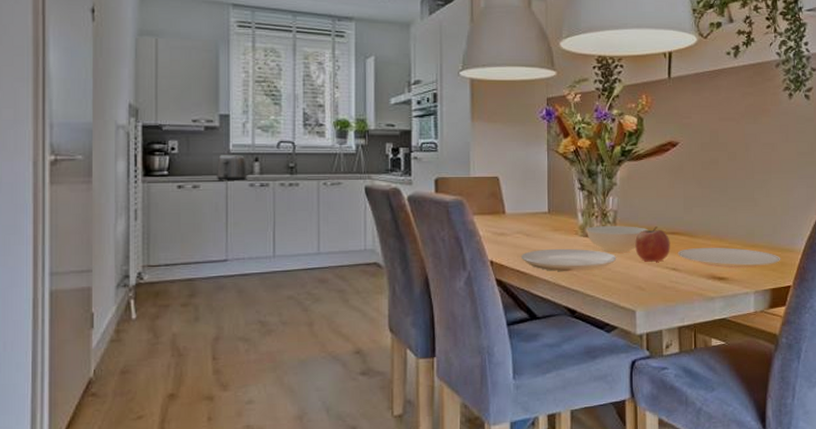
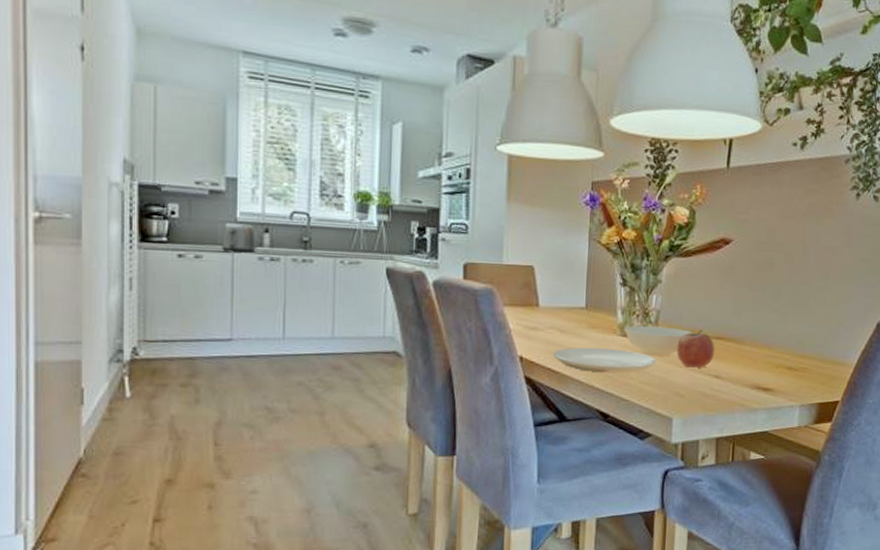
plate: present [677,248,781,268] -> none [721,355,831,380]

